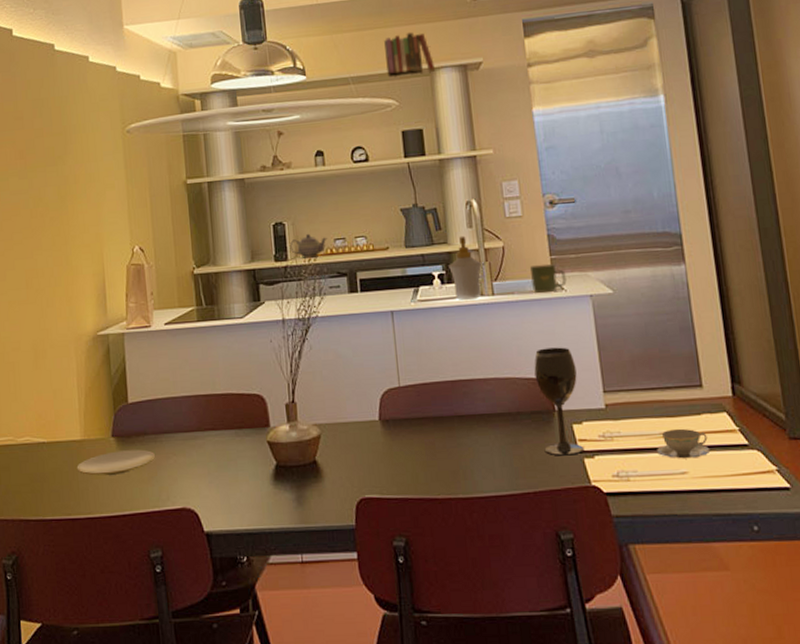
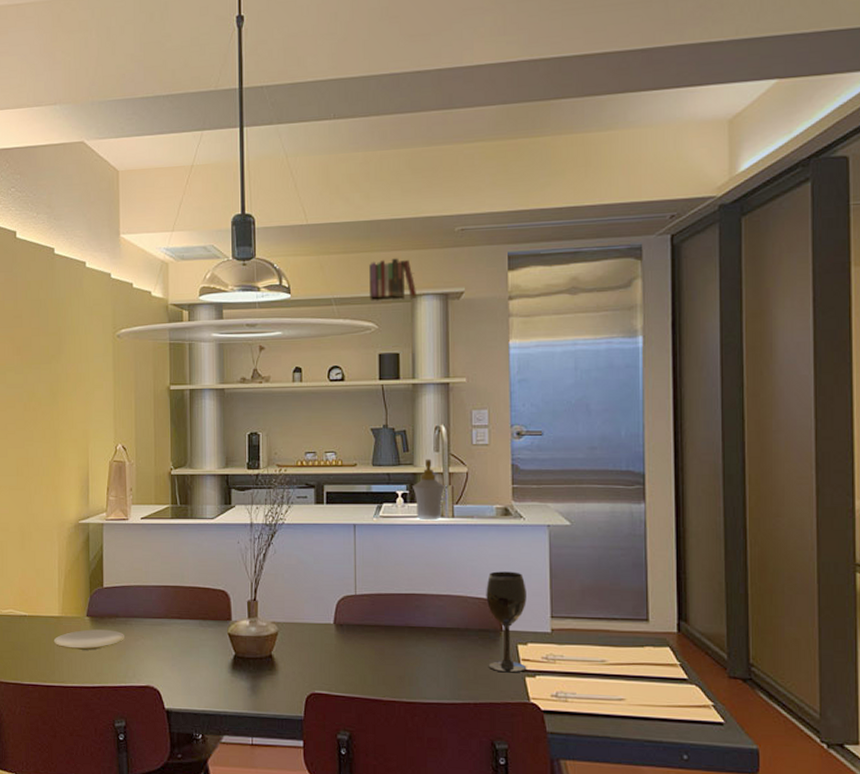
teapot: present [289,233,327,258] -> none [262,445,299,468]
mug: present [529,263,567,294] -> none [491,492,526,520]
teacup: present [656,428,711,459] -> none [596,657,650,687]

